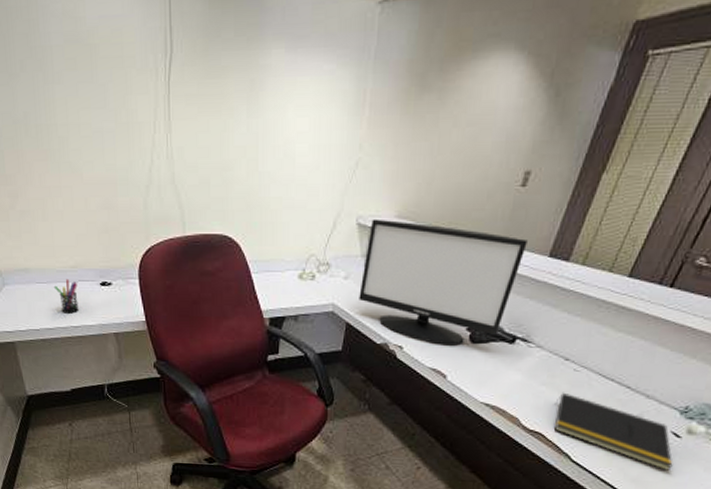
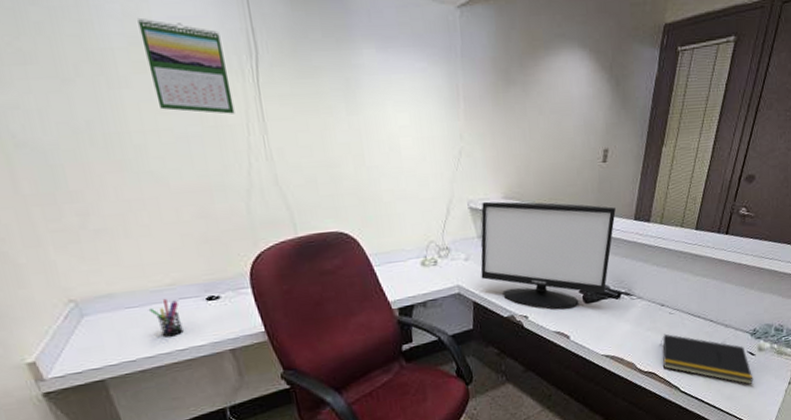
calendar: none [74,18,145,112] -> present [138,19,235,114]

